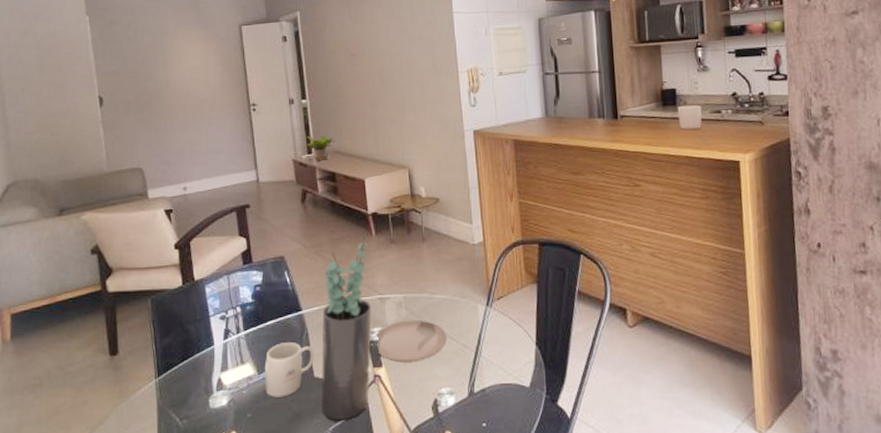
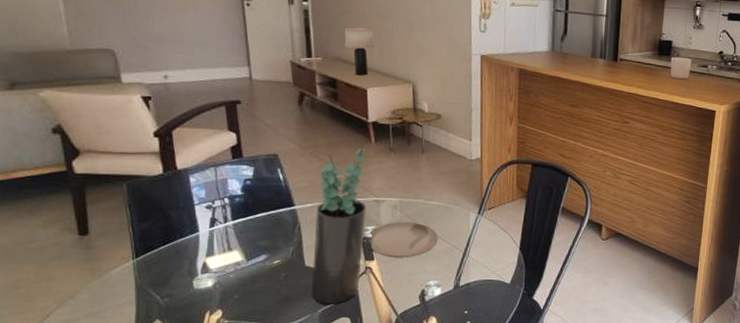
mug: present [265,342,314,397] -> none [253,234,306,282]
potted plant: present [305,135,335,161] -> none [304,39,338,66]
table lamp: none [341,117,369,166] -> present [344,26,375,76]

